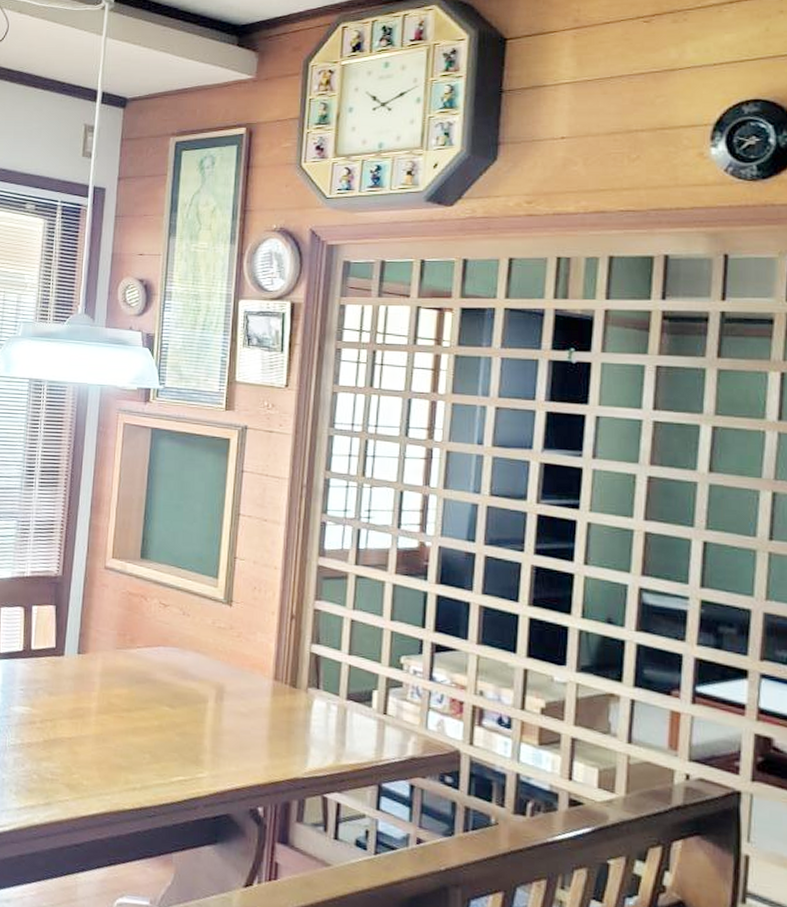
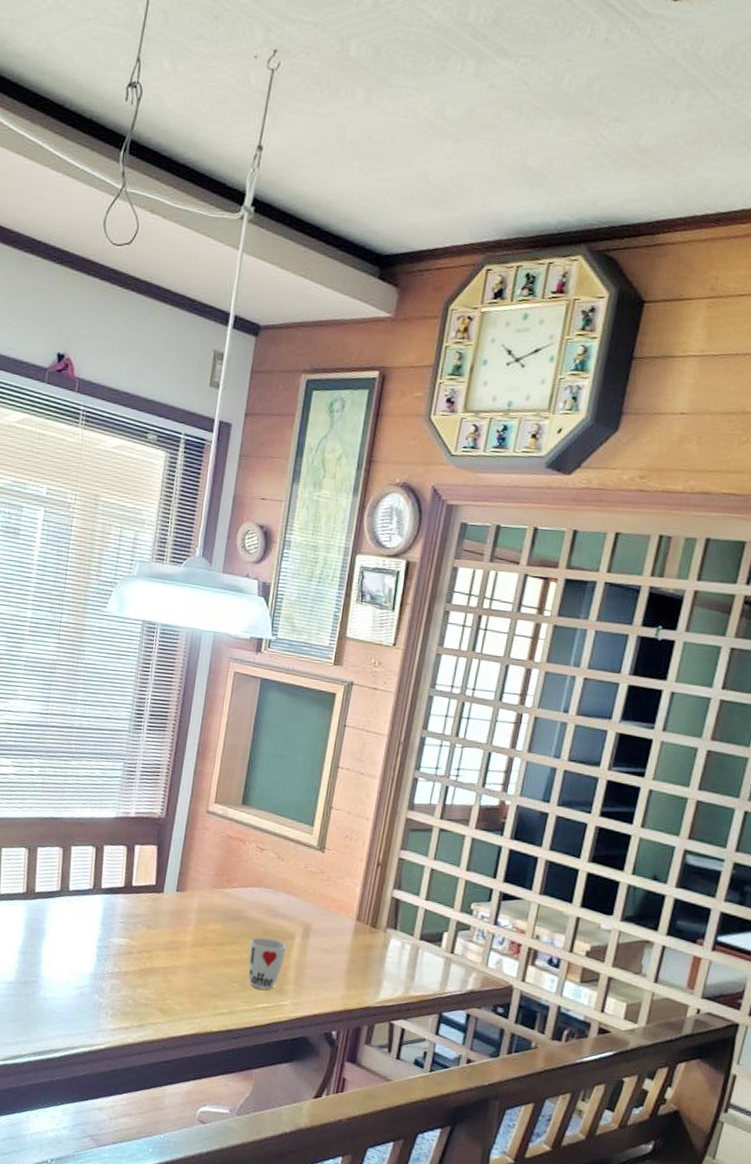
cup: none [159,701,200,761] -> present [248,937,287,990]

